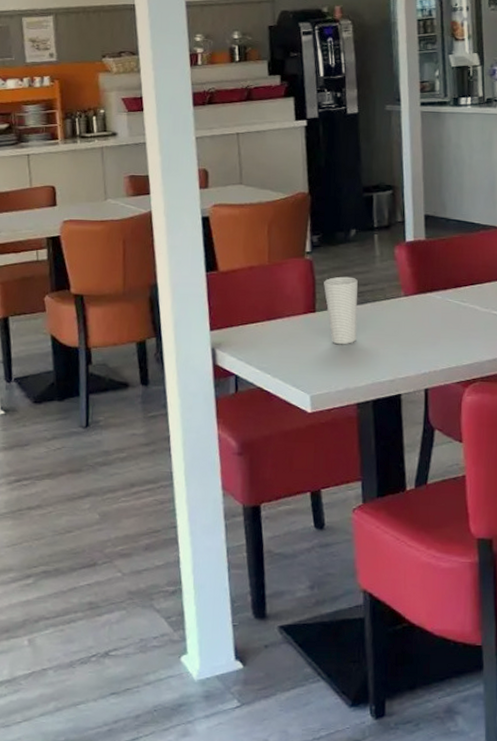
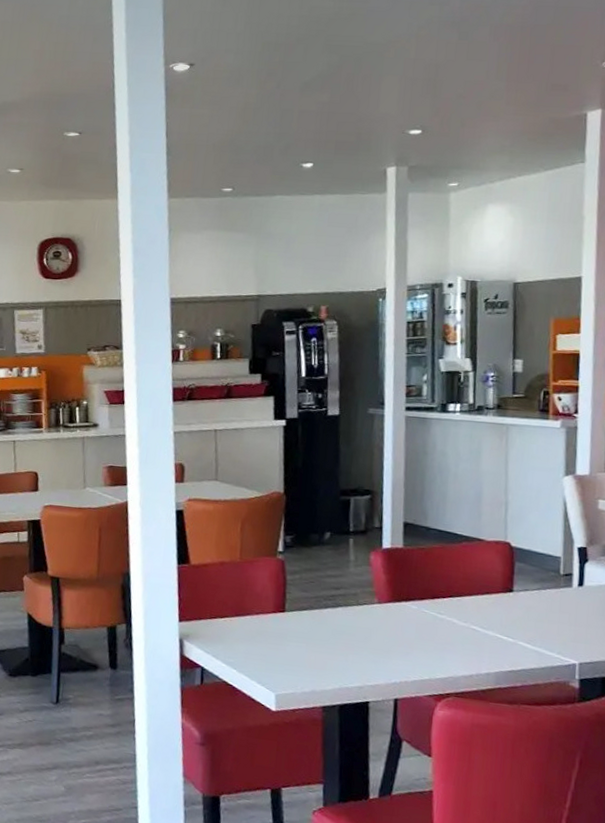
cup: present [324,276,358,345] -> none [294,578,330,647]

